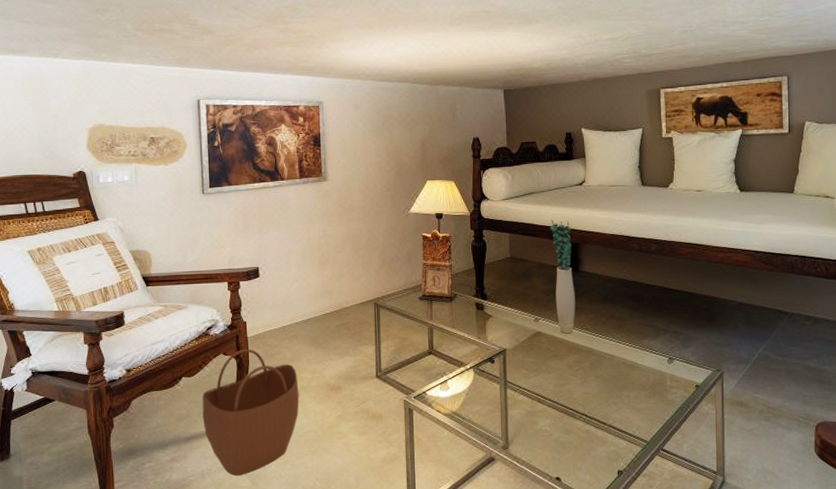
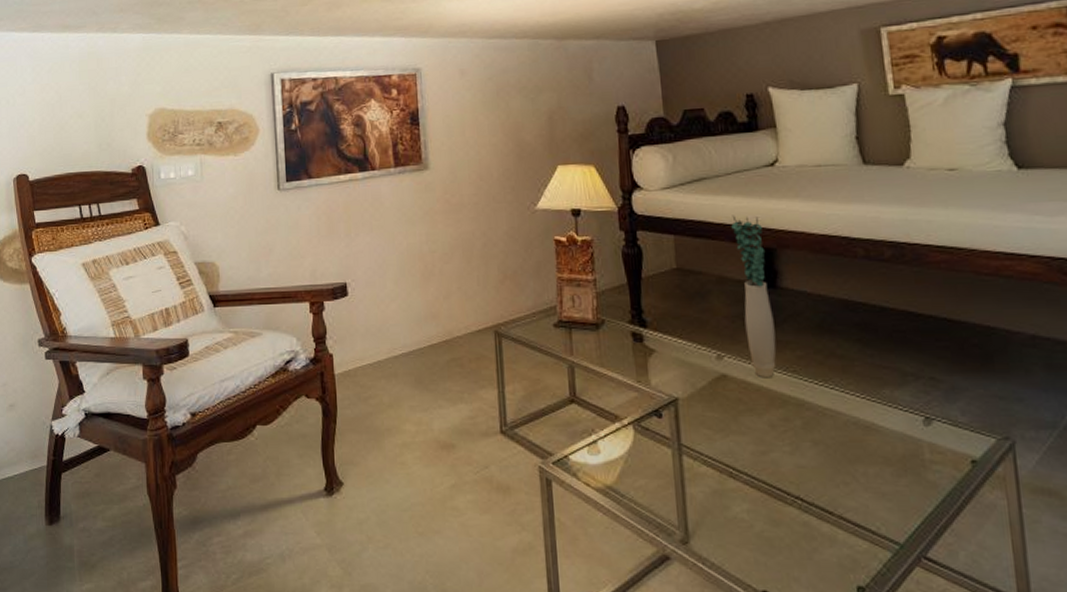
woven basket: present [202,349,299,475] -> none [280,390,401,560]

